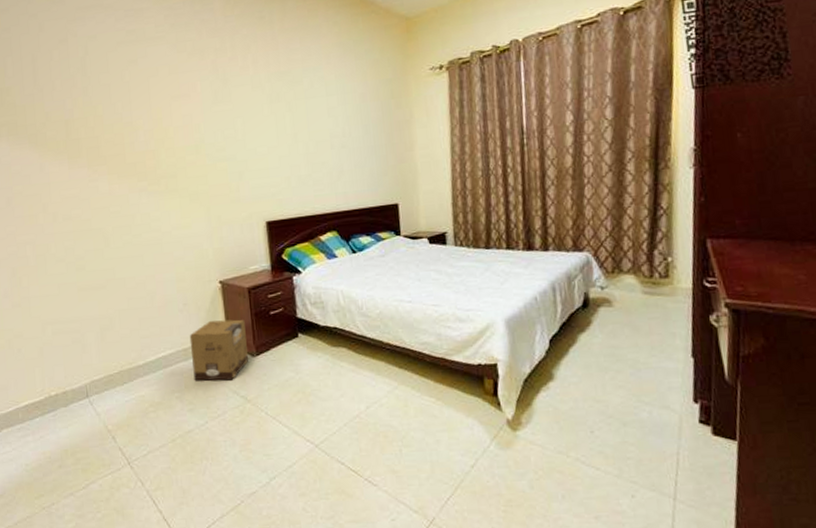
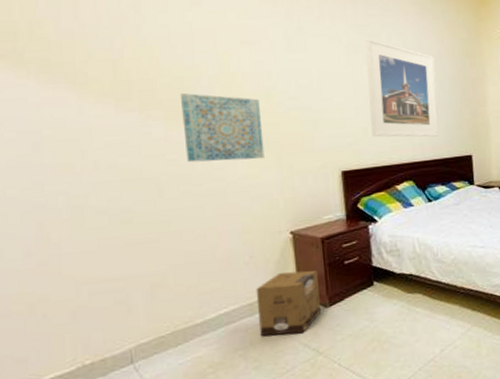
wall art: none [121,148,195,214] -> present [181,92,265,163]
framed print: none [288,84,363,187] -> present [365,37,439,137]

